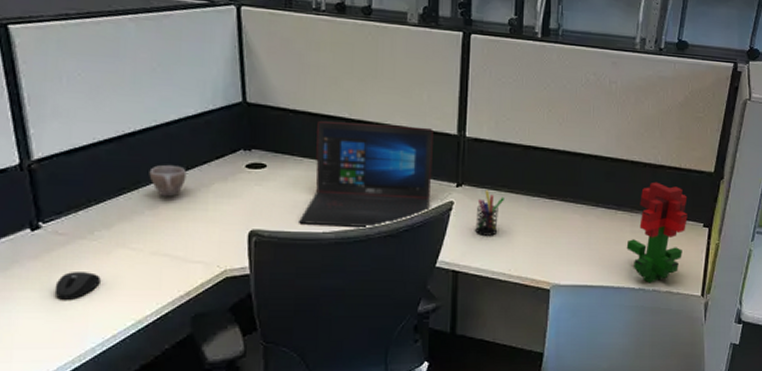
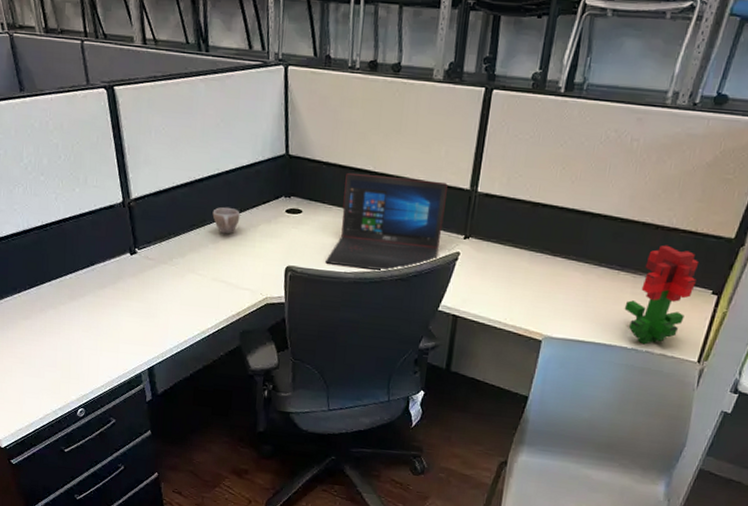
mouse: present [54,272,101,300] -> none [146,289,177,311]
pen holder: present [475,190,504,236] -> none [477,243,508,287]

